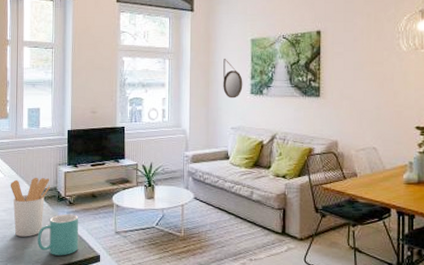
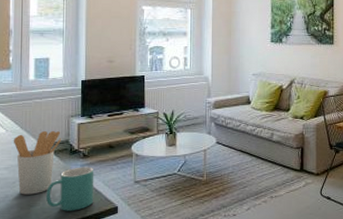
home mirror: present [223,59,243,99] -> none [245,9,264,47]

